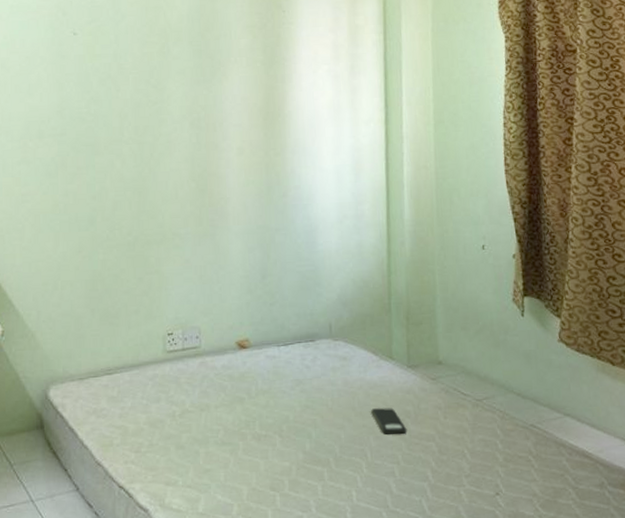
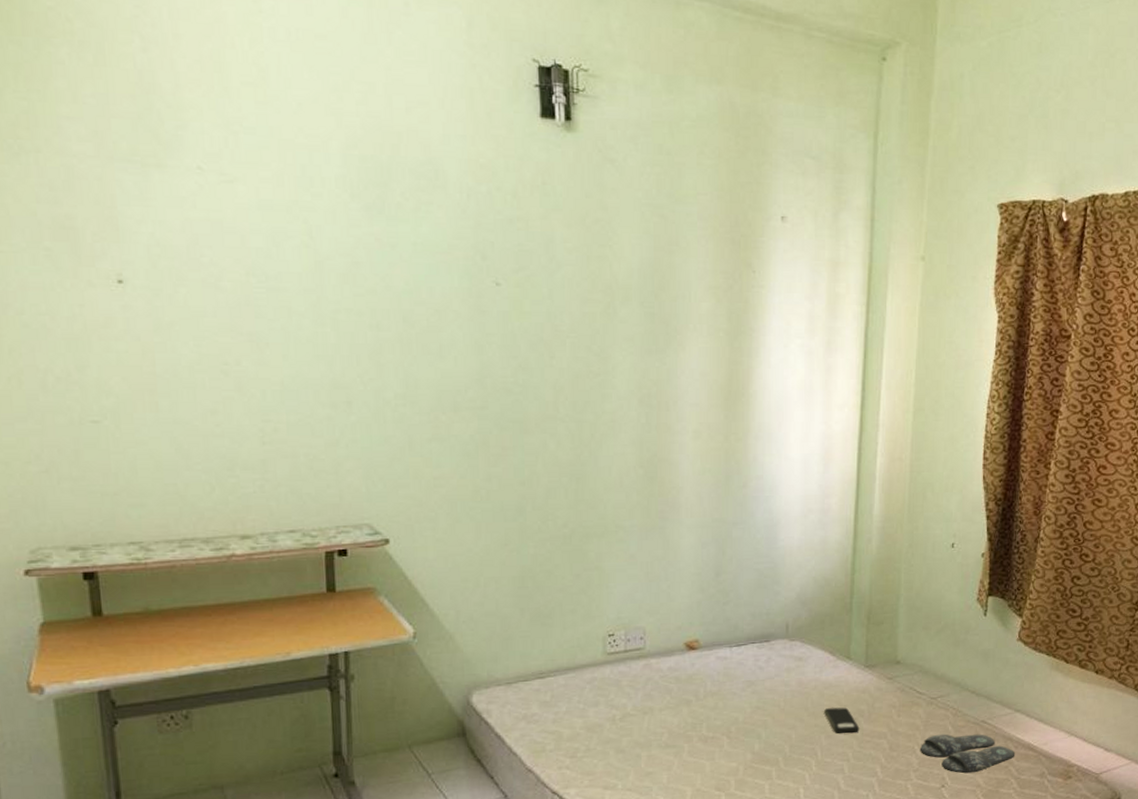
slippers: none [470,437,569,481] -> present [921,734,1014,774]

